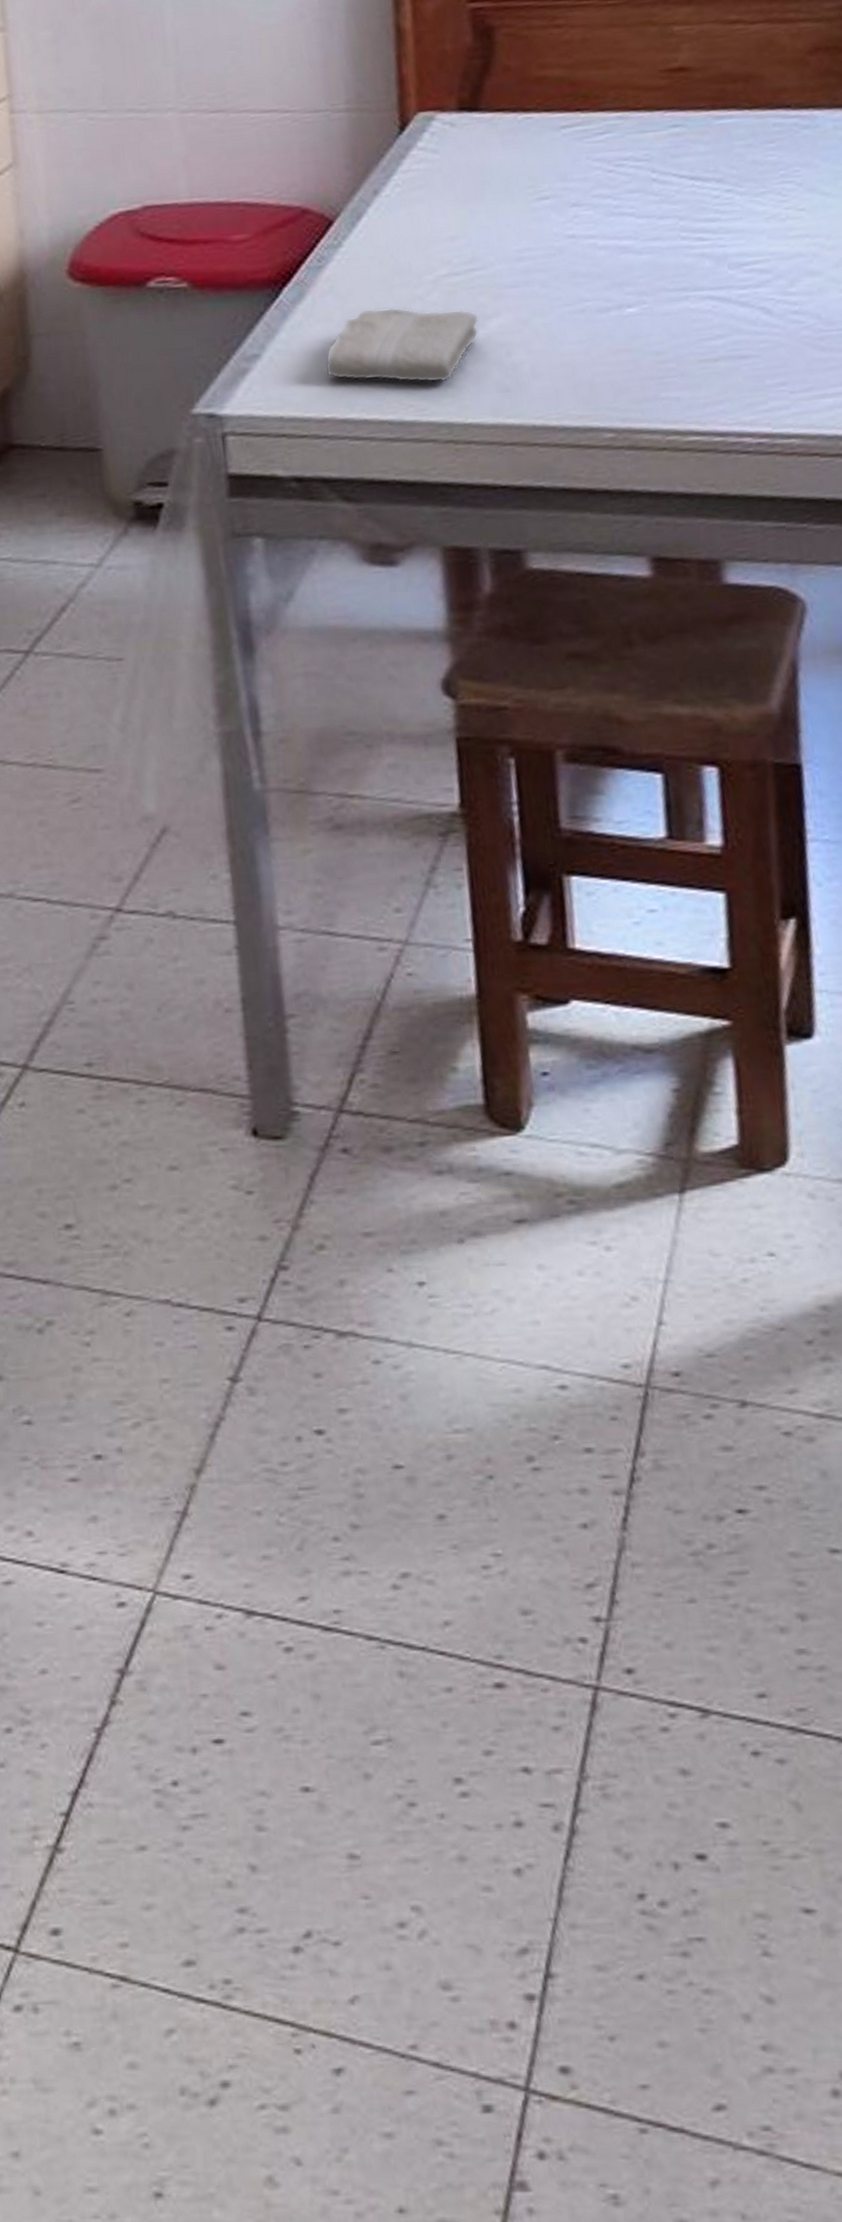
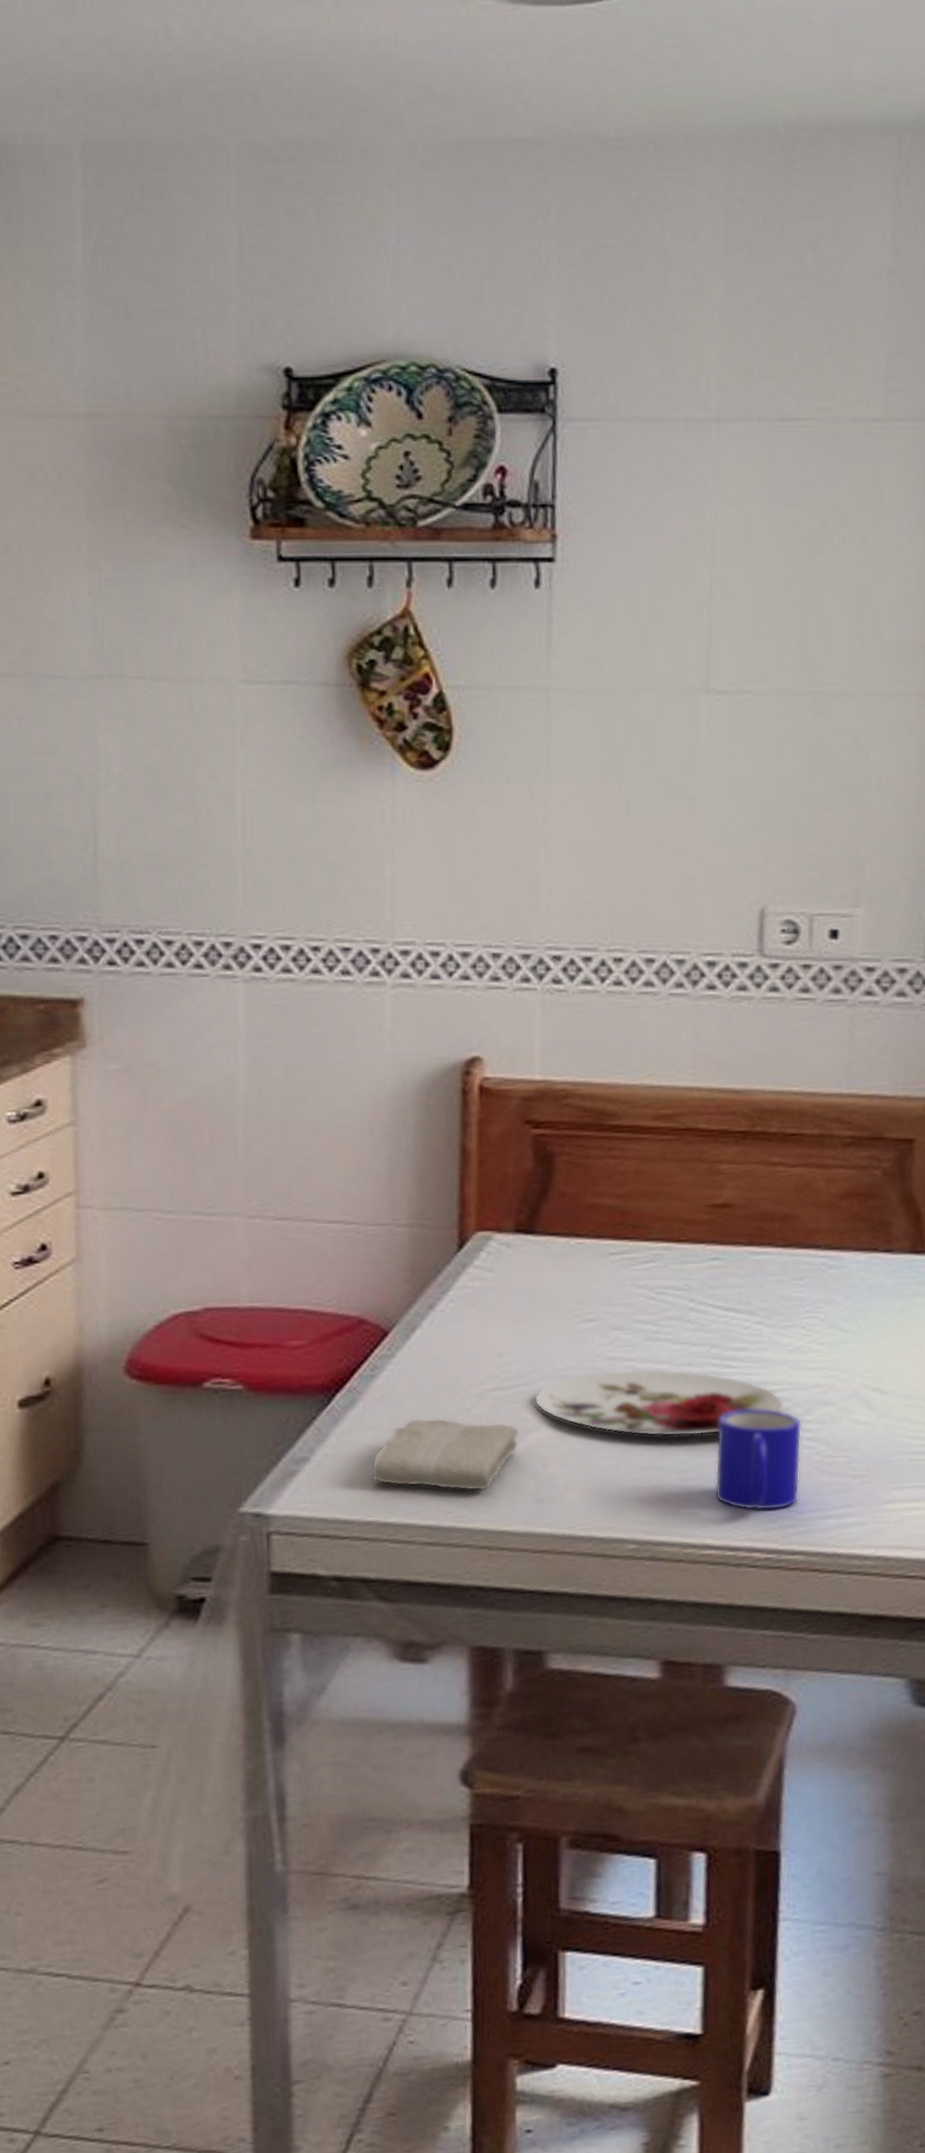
plate: none [491,245,765,317] -> present [534,1369,785,1437]
mug: none [692,283,790,392] -> present [714,1409,802,1511]

